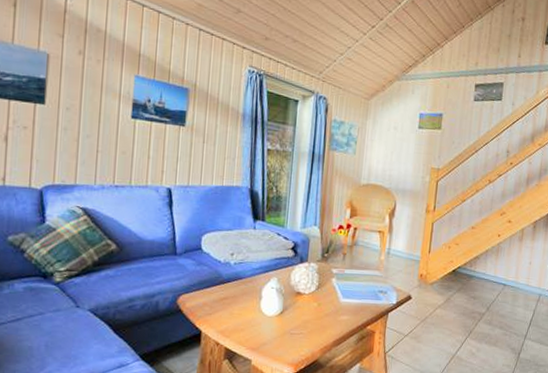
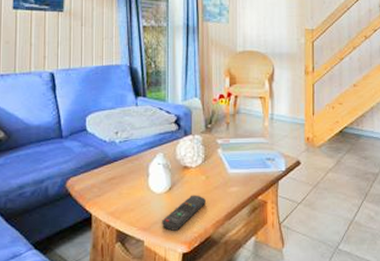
remote control: none [271,320,316,353] -> present [162,195,206,231]

